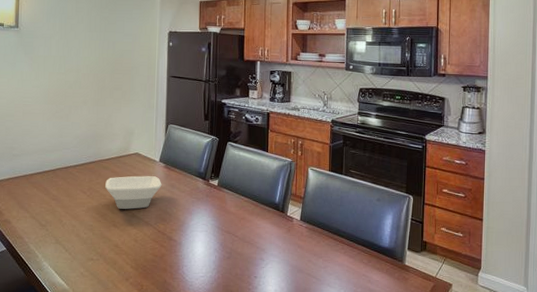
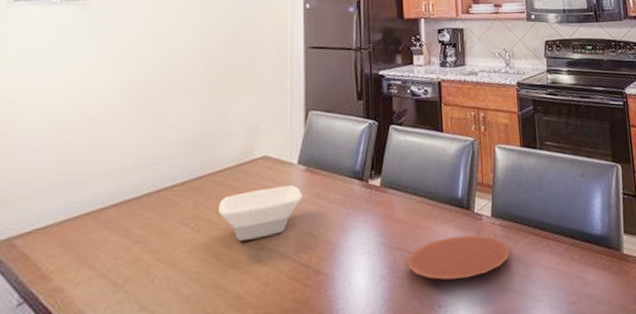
plate: none [234,230,312,261] -> present [407,235,510,280]

